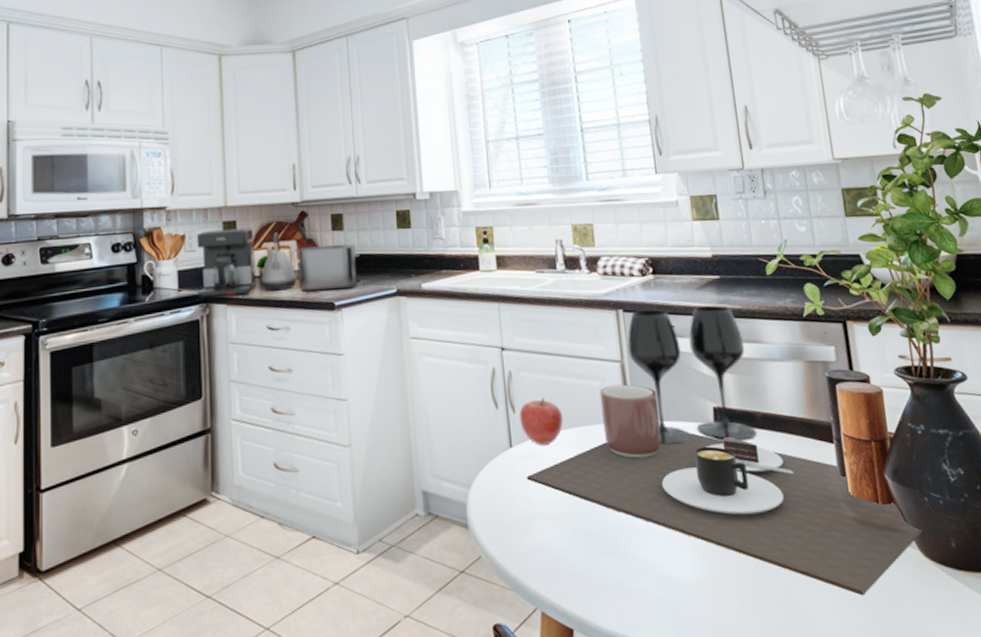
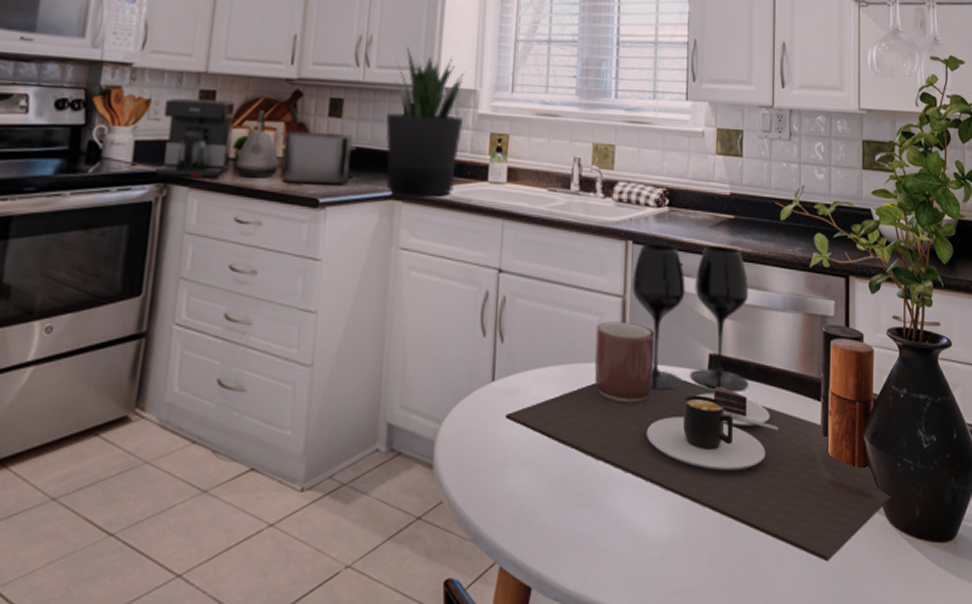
planter: none [381,161,451,292] -> present [385,47,465,198]
fruit: present [519,397,564,445] -> none [507,328,555,381]

